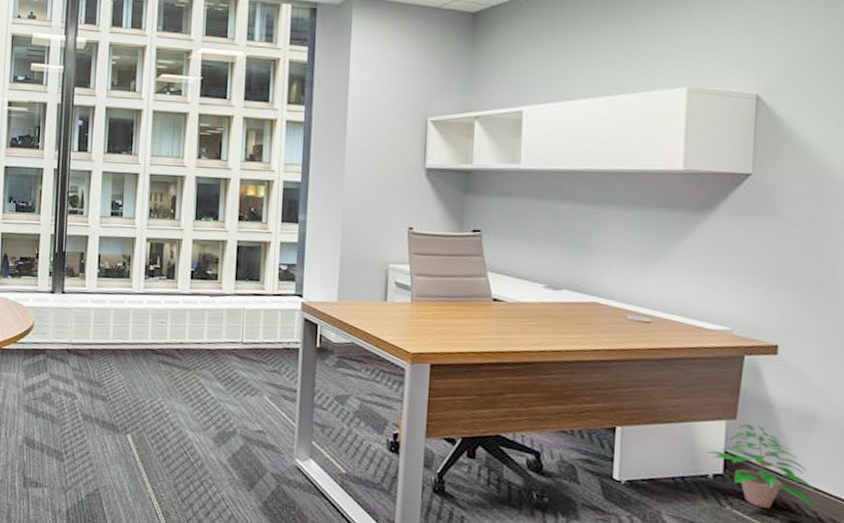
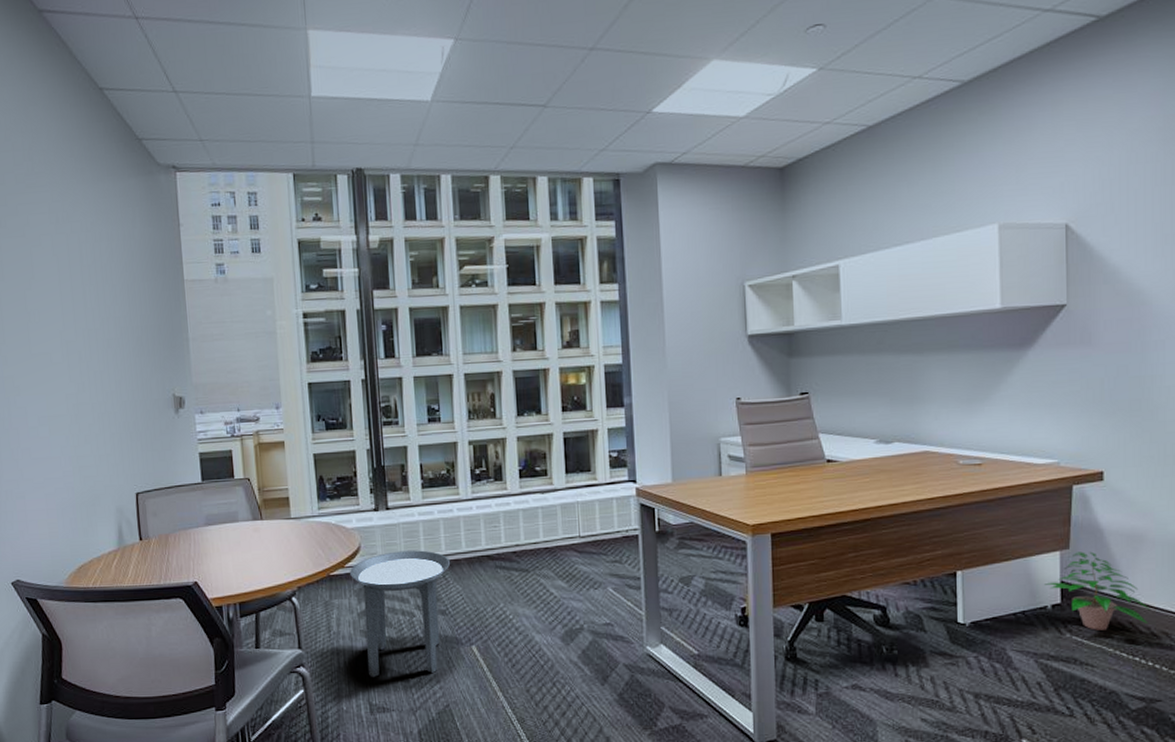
side table: none [21,334,117,457] -> present [350,550,451,678]

